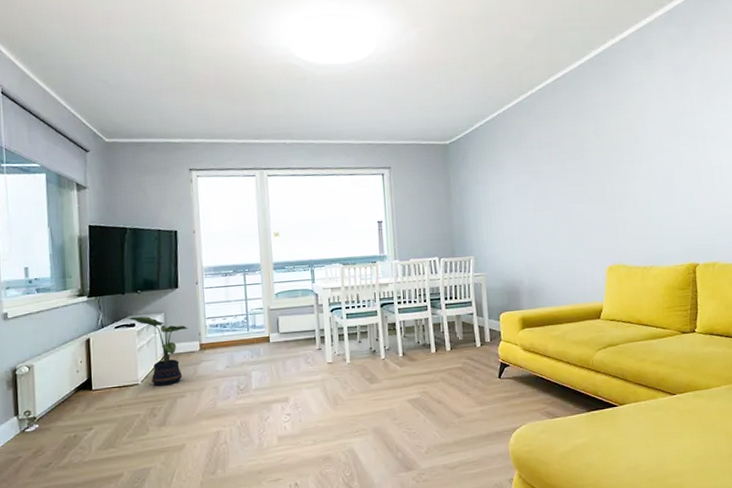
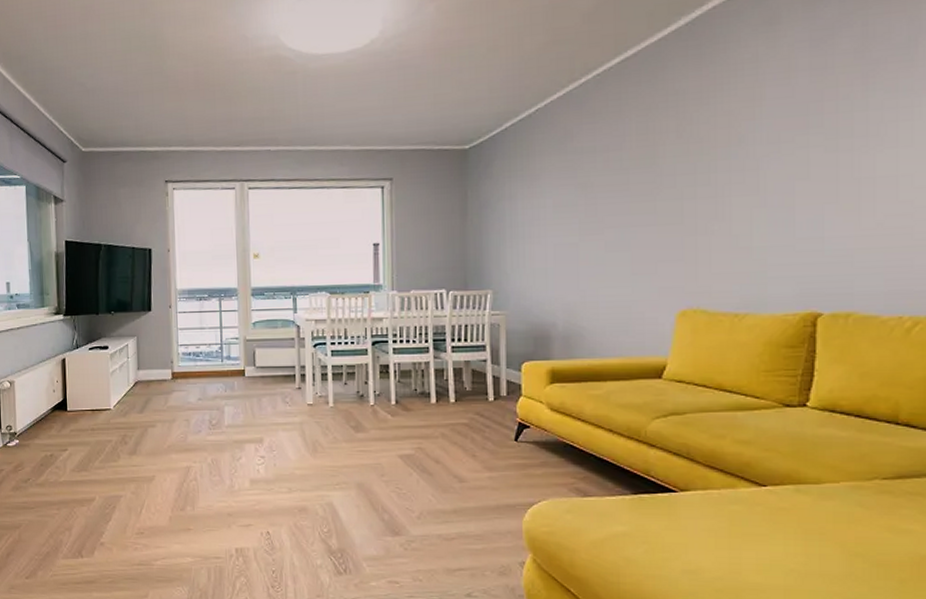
potted plant: present [129,316,188,386] -> none [103,338,161,413]

